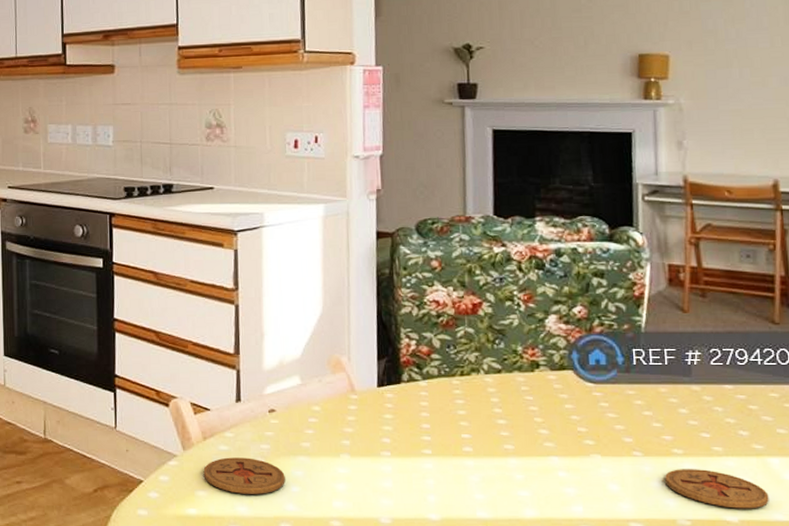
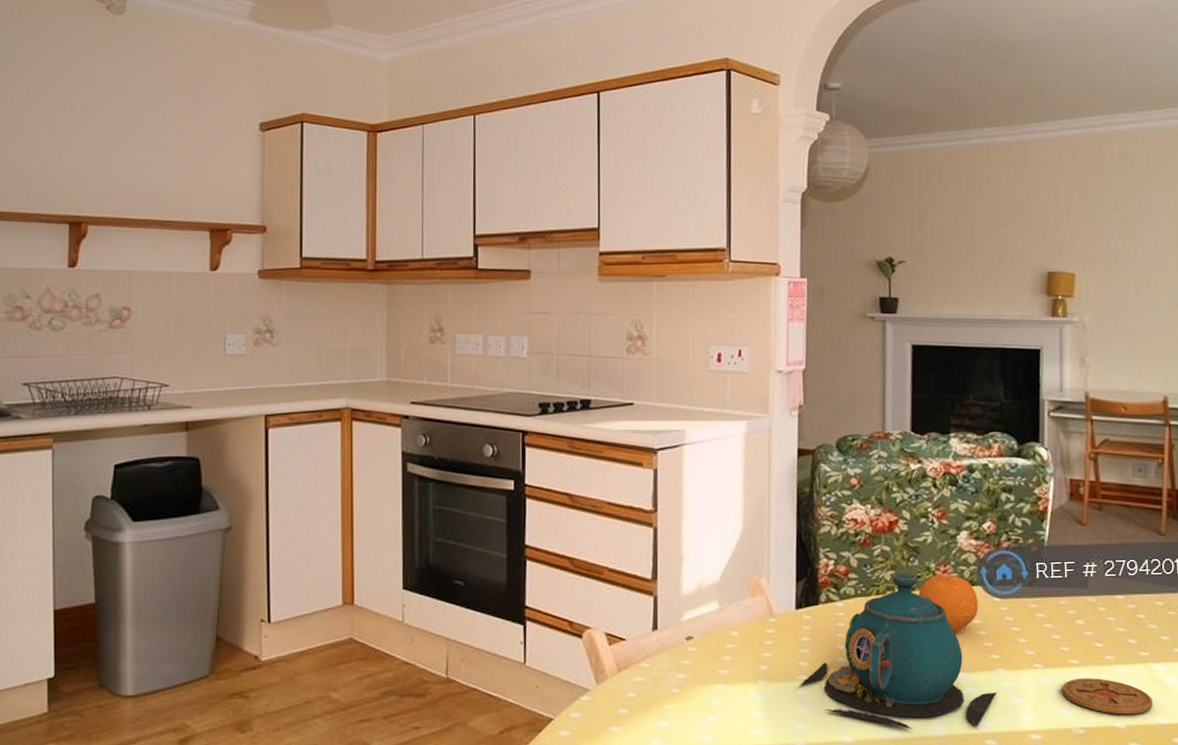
coaster: present [203,457,285,494] -> none [617,688,702,727]
teapot: none [383,354,593,512] -> present [800,572,997,729]
fruit: none [505,357,570,416] -> present [918,573,978,633]

